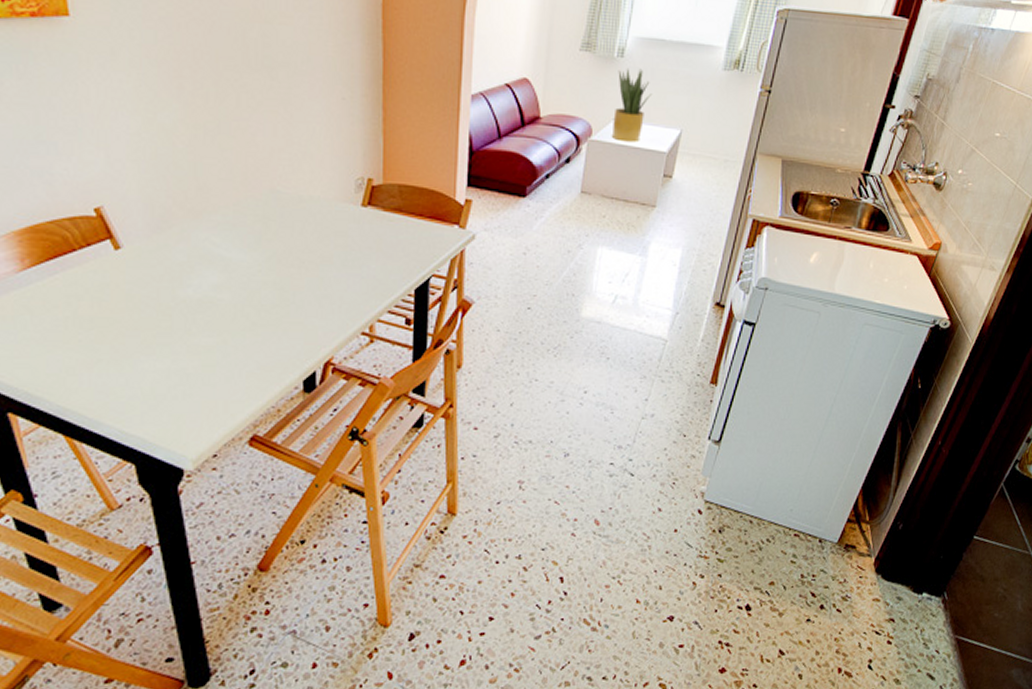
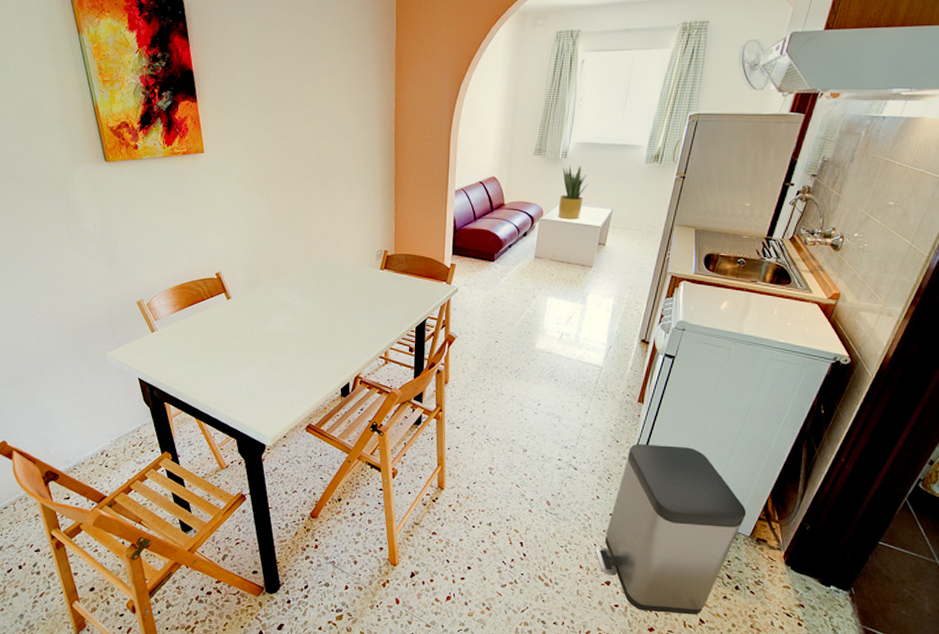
pedal bin: none [655,437,835,648] -> present [595,444,747,615]

